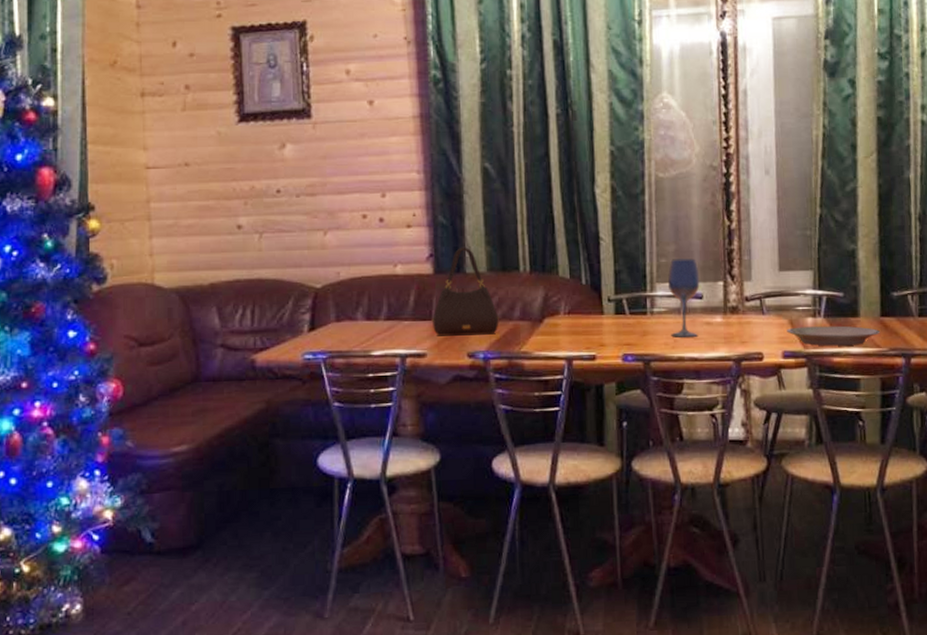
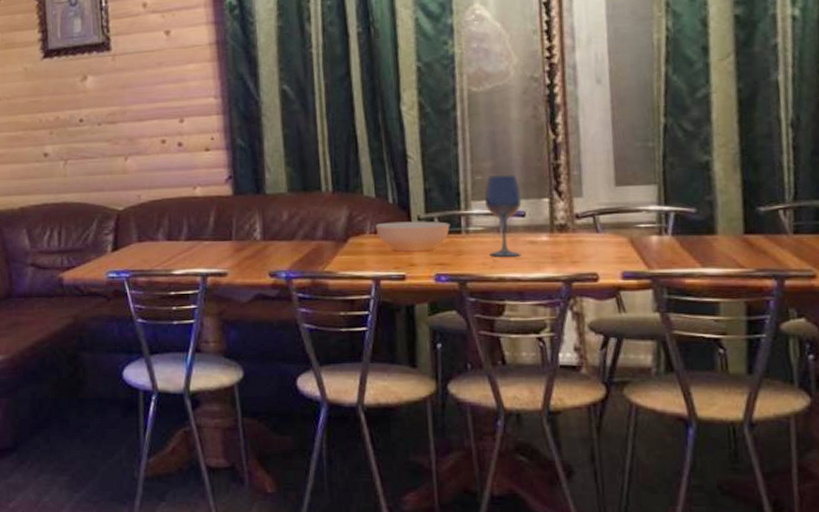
handbag: present [431,248,499,336] -> none [232,169,301,256]
bowl: none [568,302,637,333] -> present [374,221,450,252]
plate: present [787,325,881,346] -> none [626,244,745,267]

